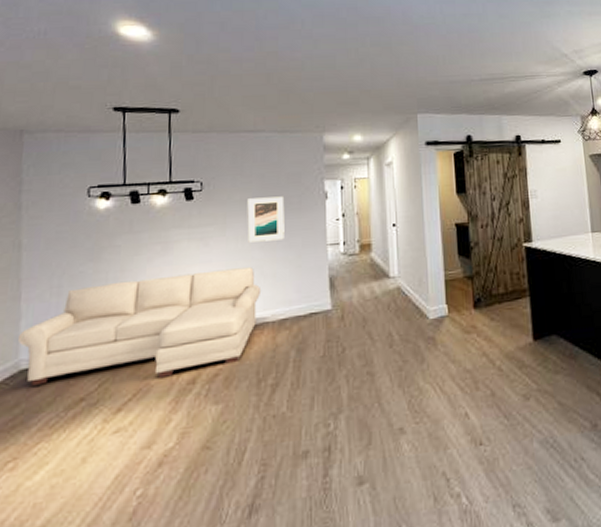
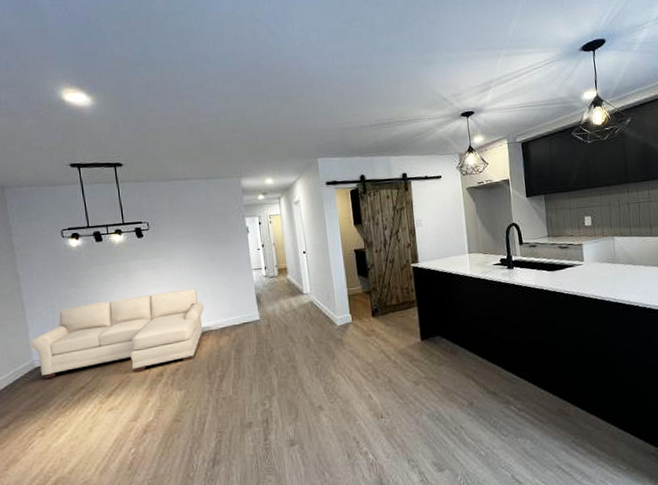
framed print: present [247,196,285,243] -> none [185,232,218,270]

